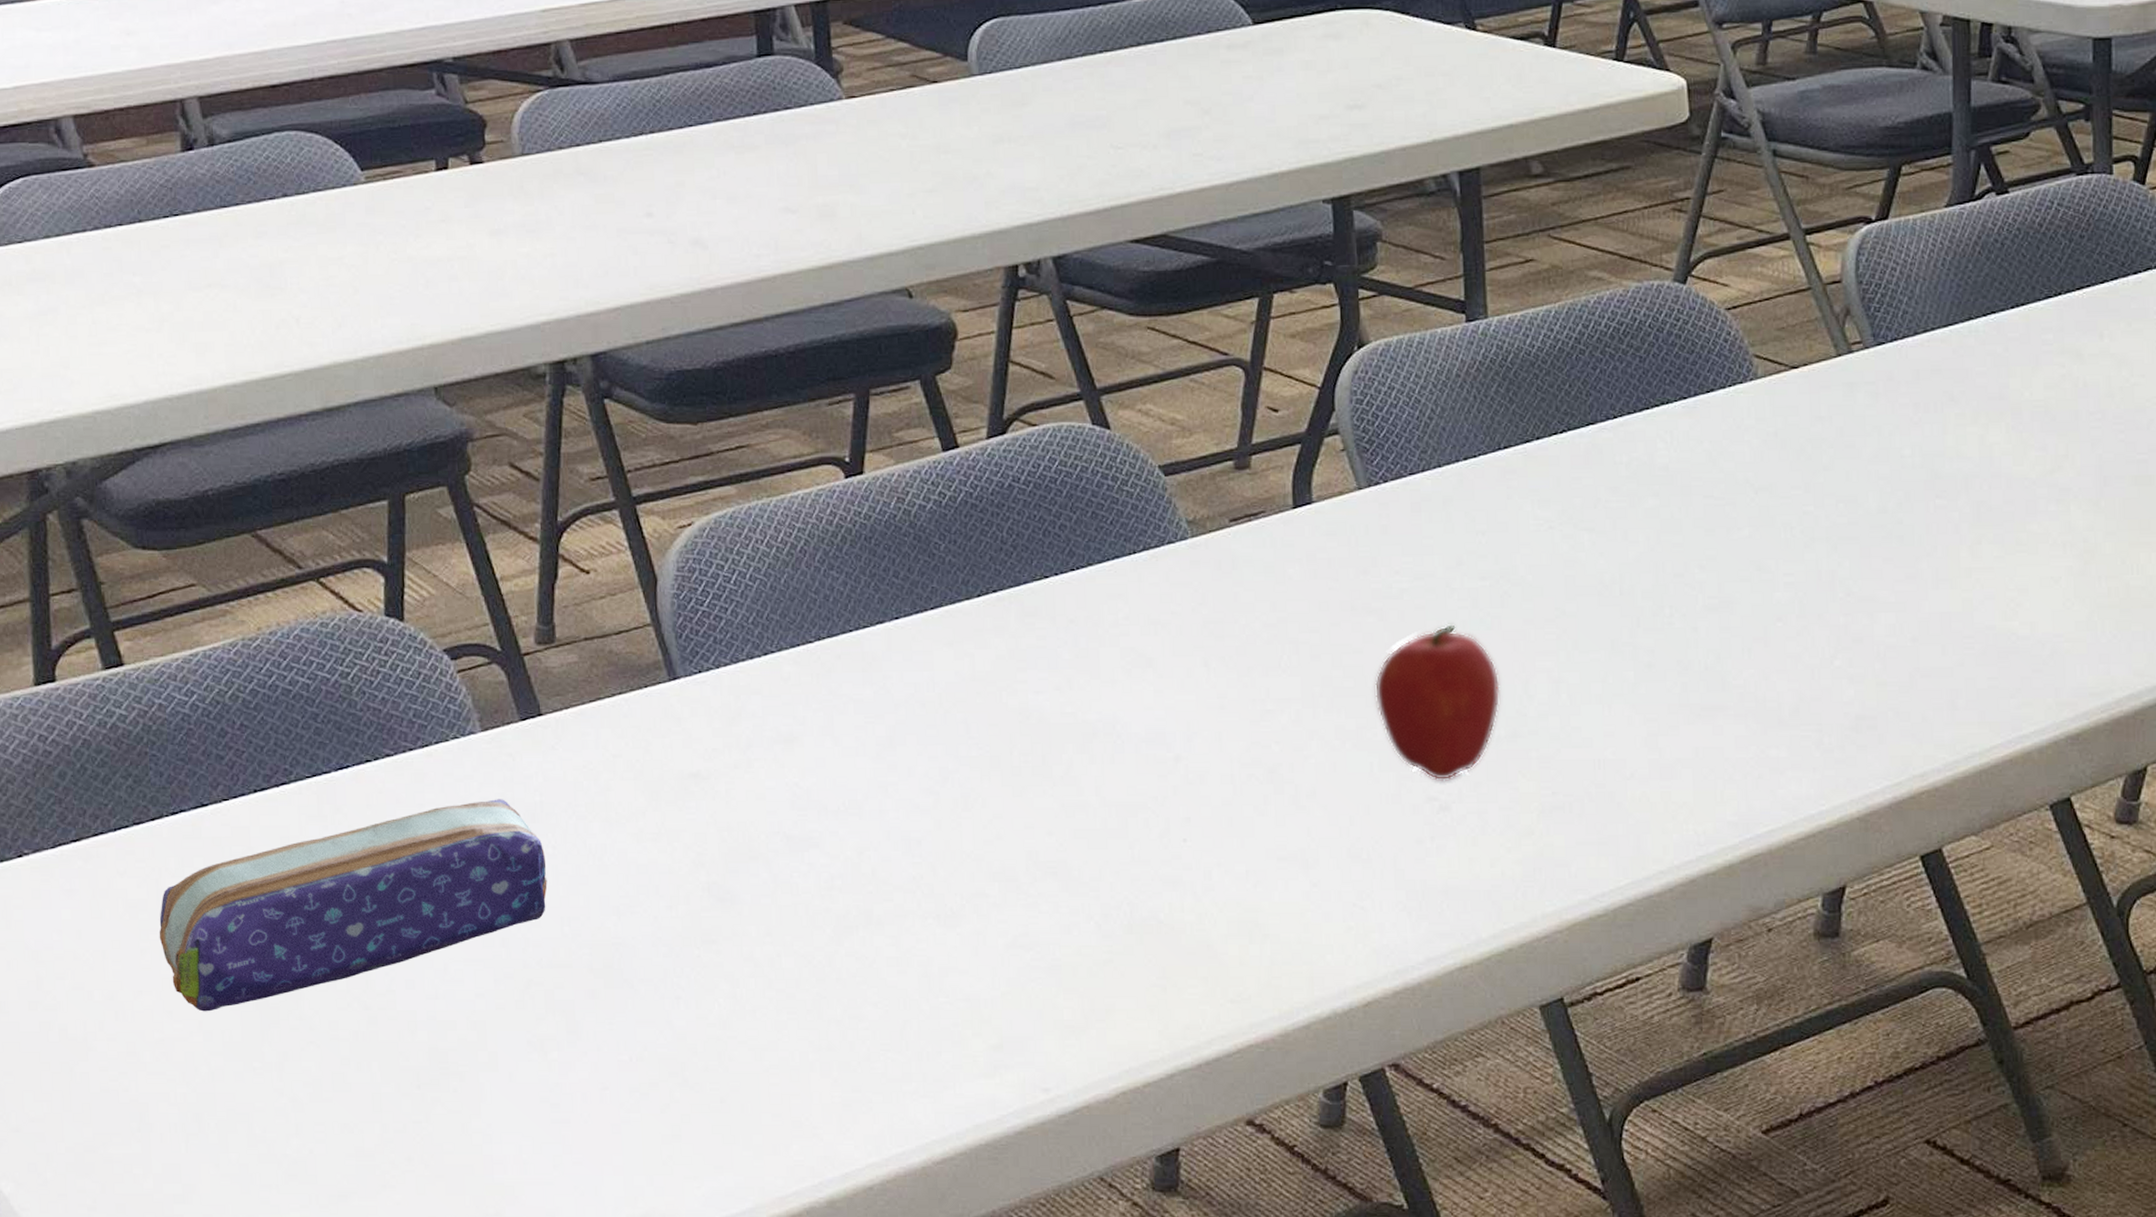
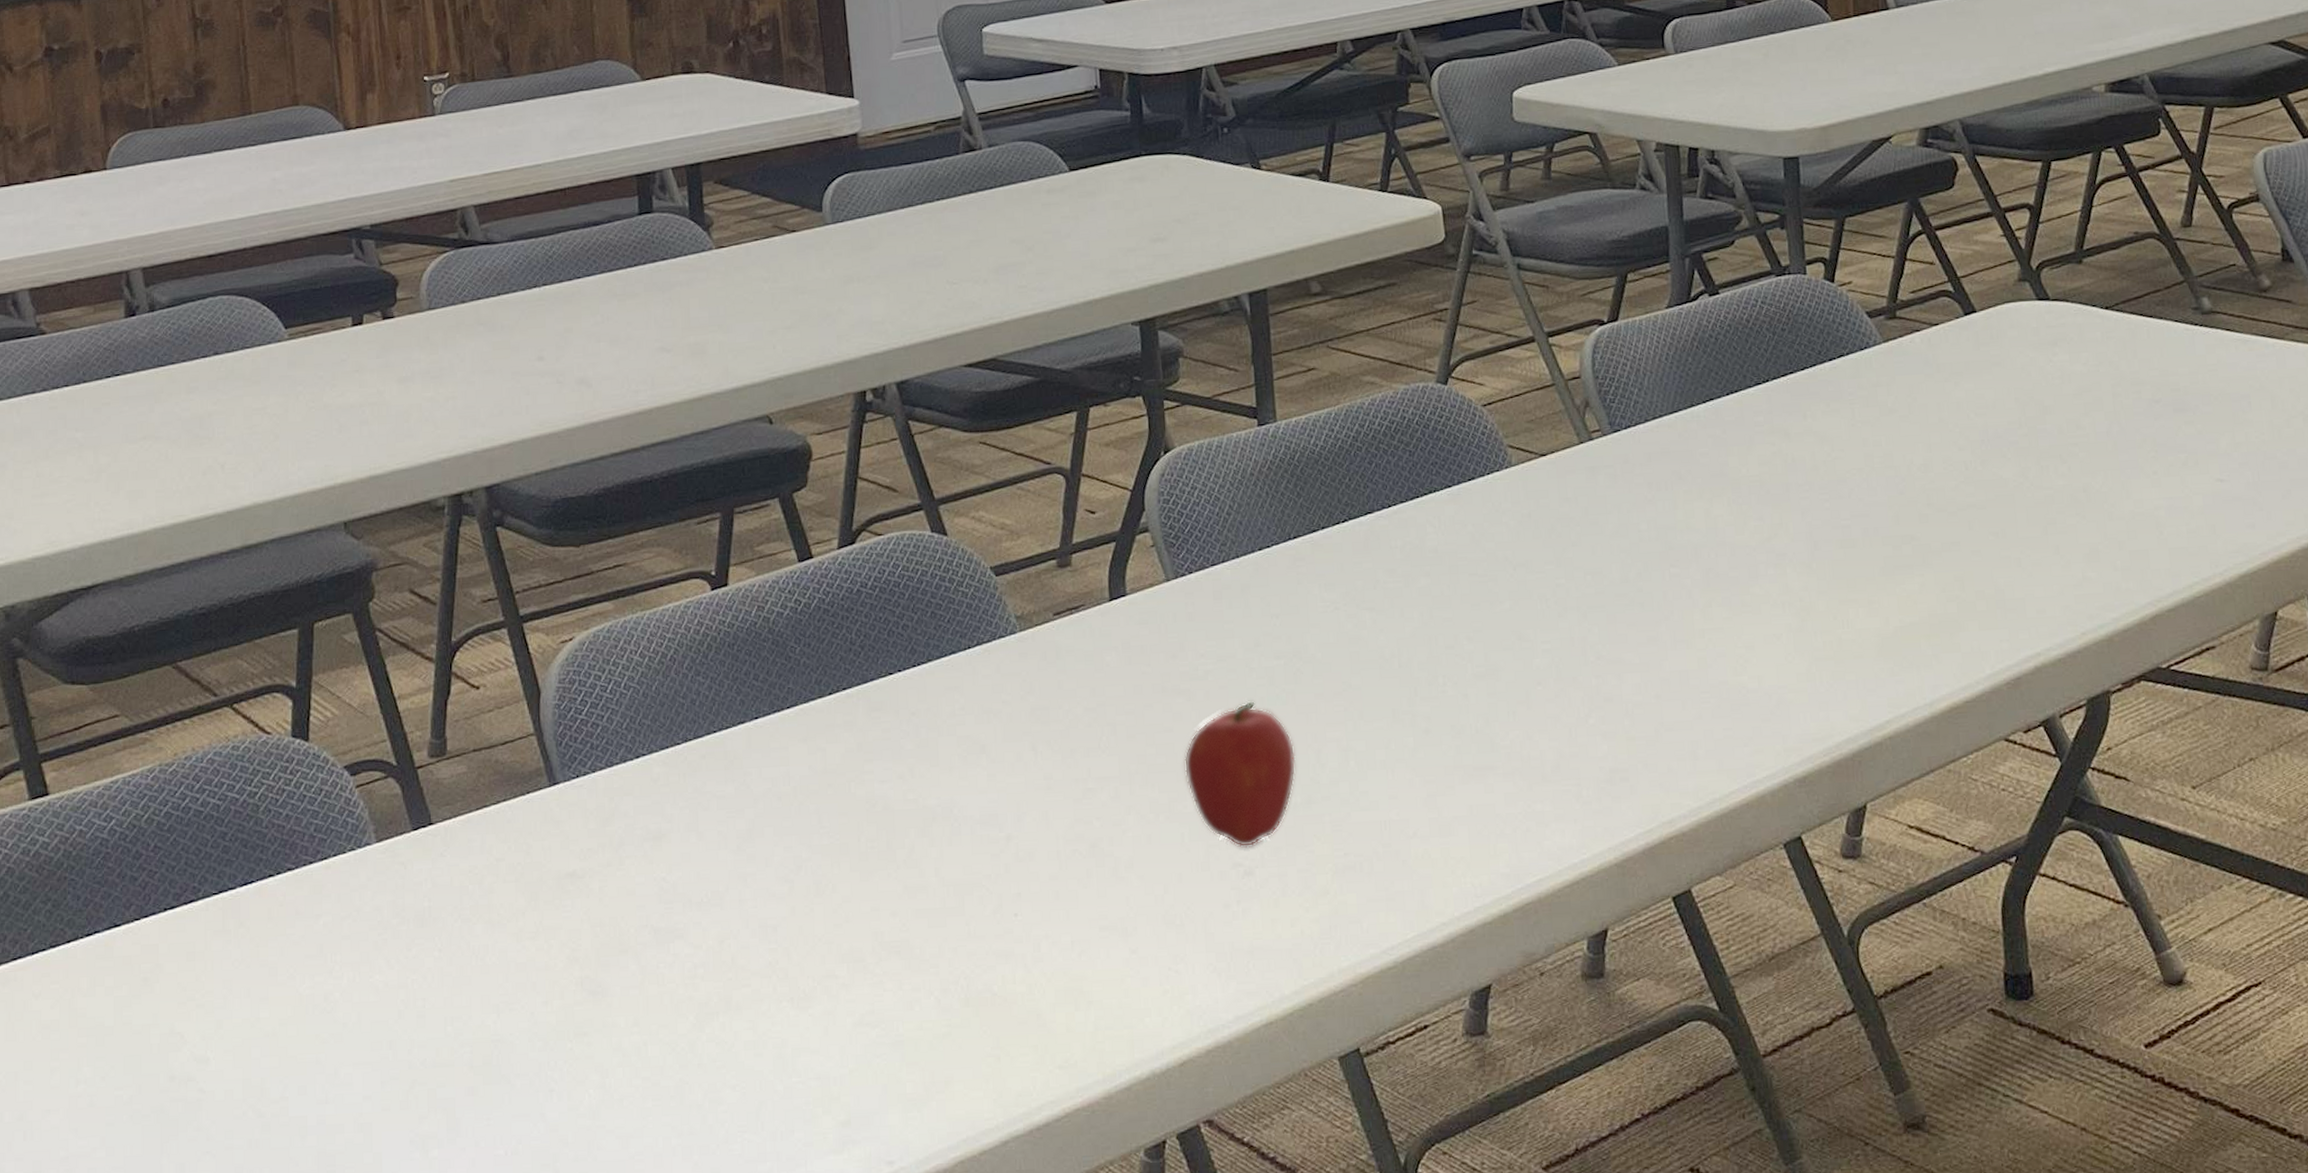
pencil case: present [159,799,548,1012] -> none [69,906,433,1128]

